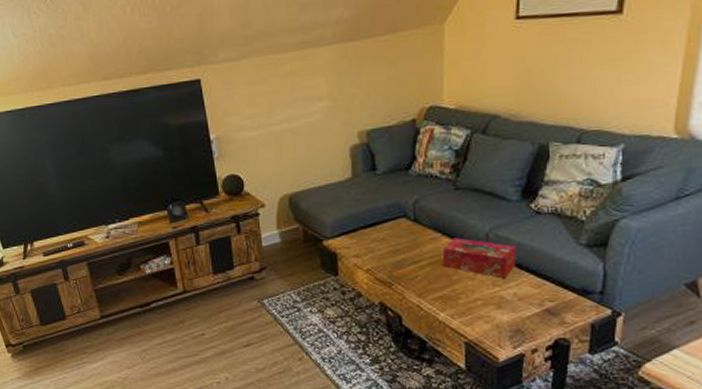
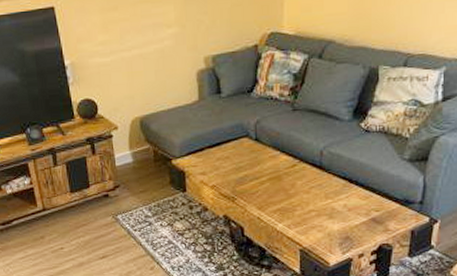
tissue box: present [443,237,516,278] -> none [281,155,347,191]

